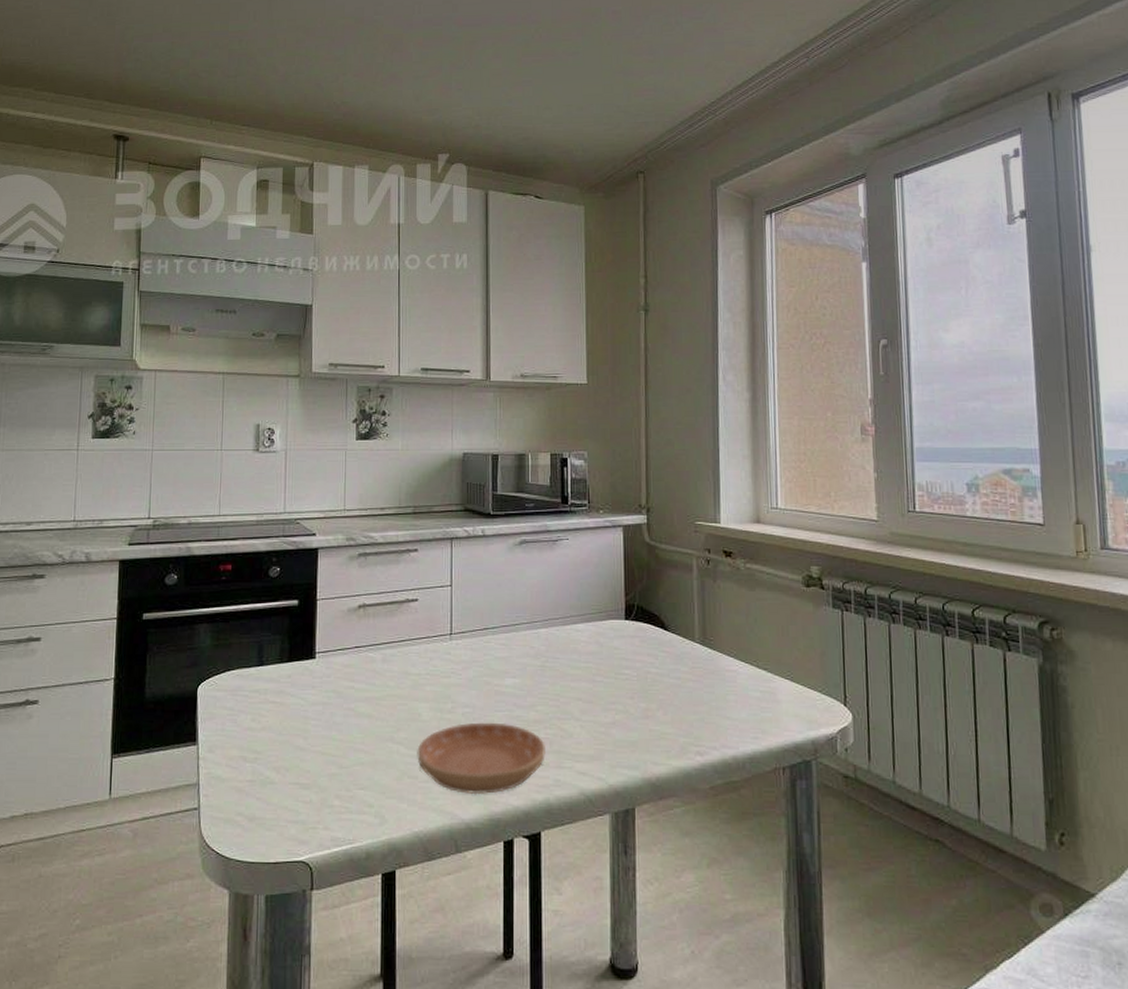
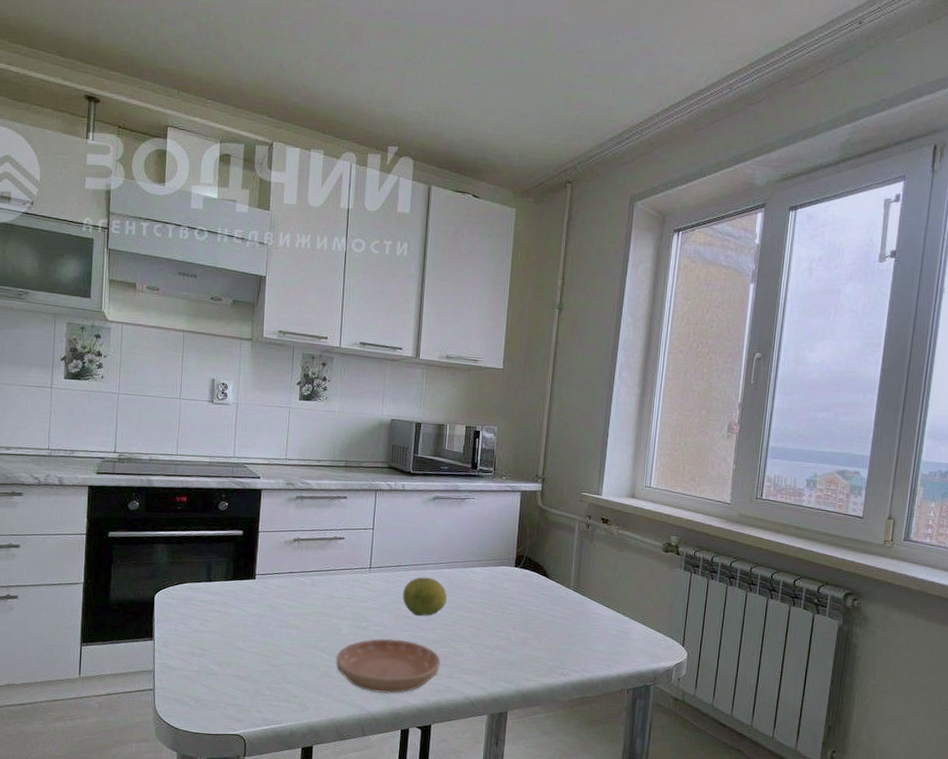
fruit: none [493,641,546,691] -> present [403,577,447,617]

